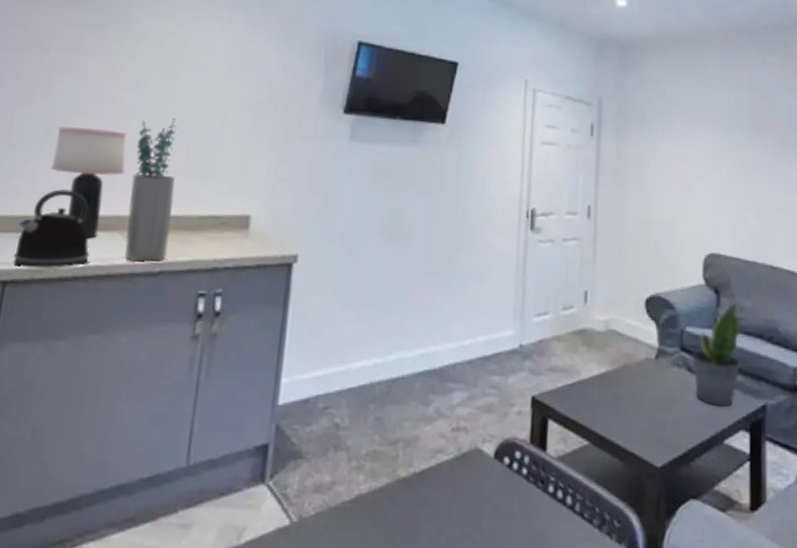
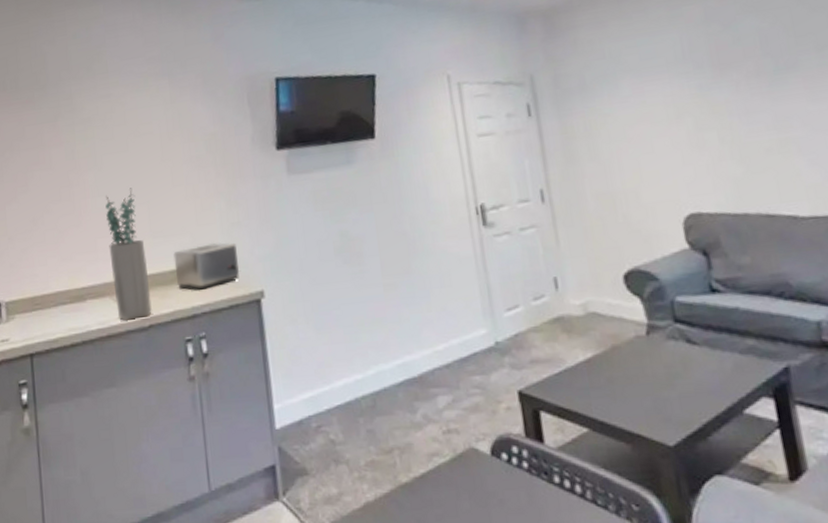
kettle: present [13,189,90,269] -> none [30,268,91,340]
table lamp: present [51,126,127,239] -> none [41,209,103,307]
toaster: none [203,195,279,244] -> present [173,242,240,291]
potted plant: present [691,303,742,408] -> none [688,262,751,377]

